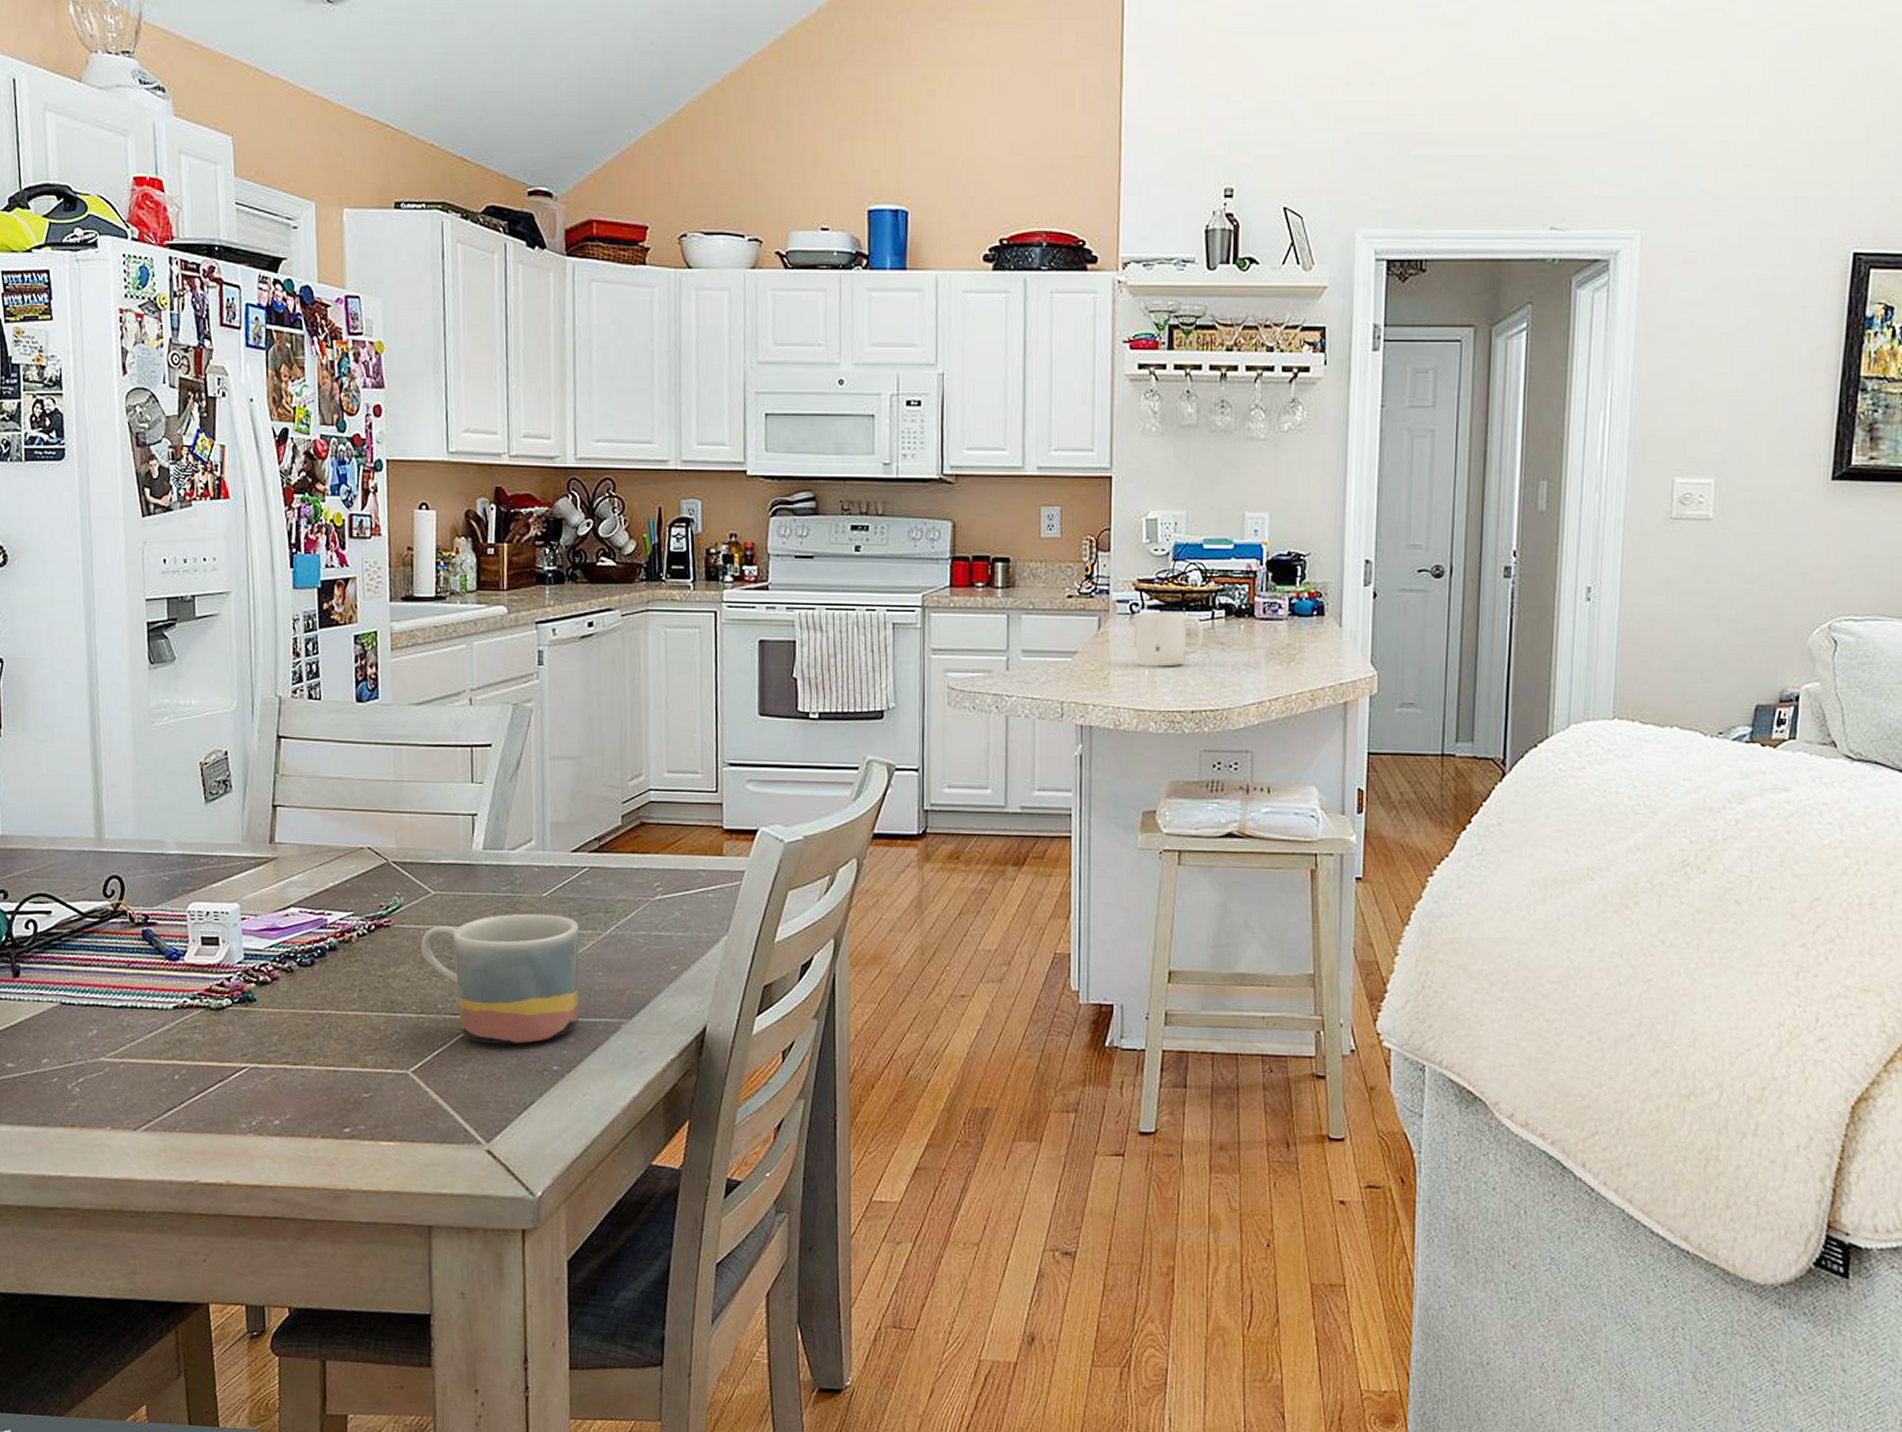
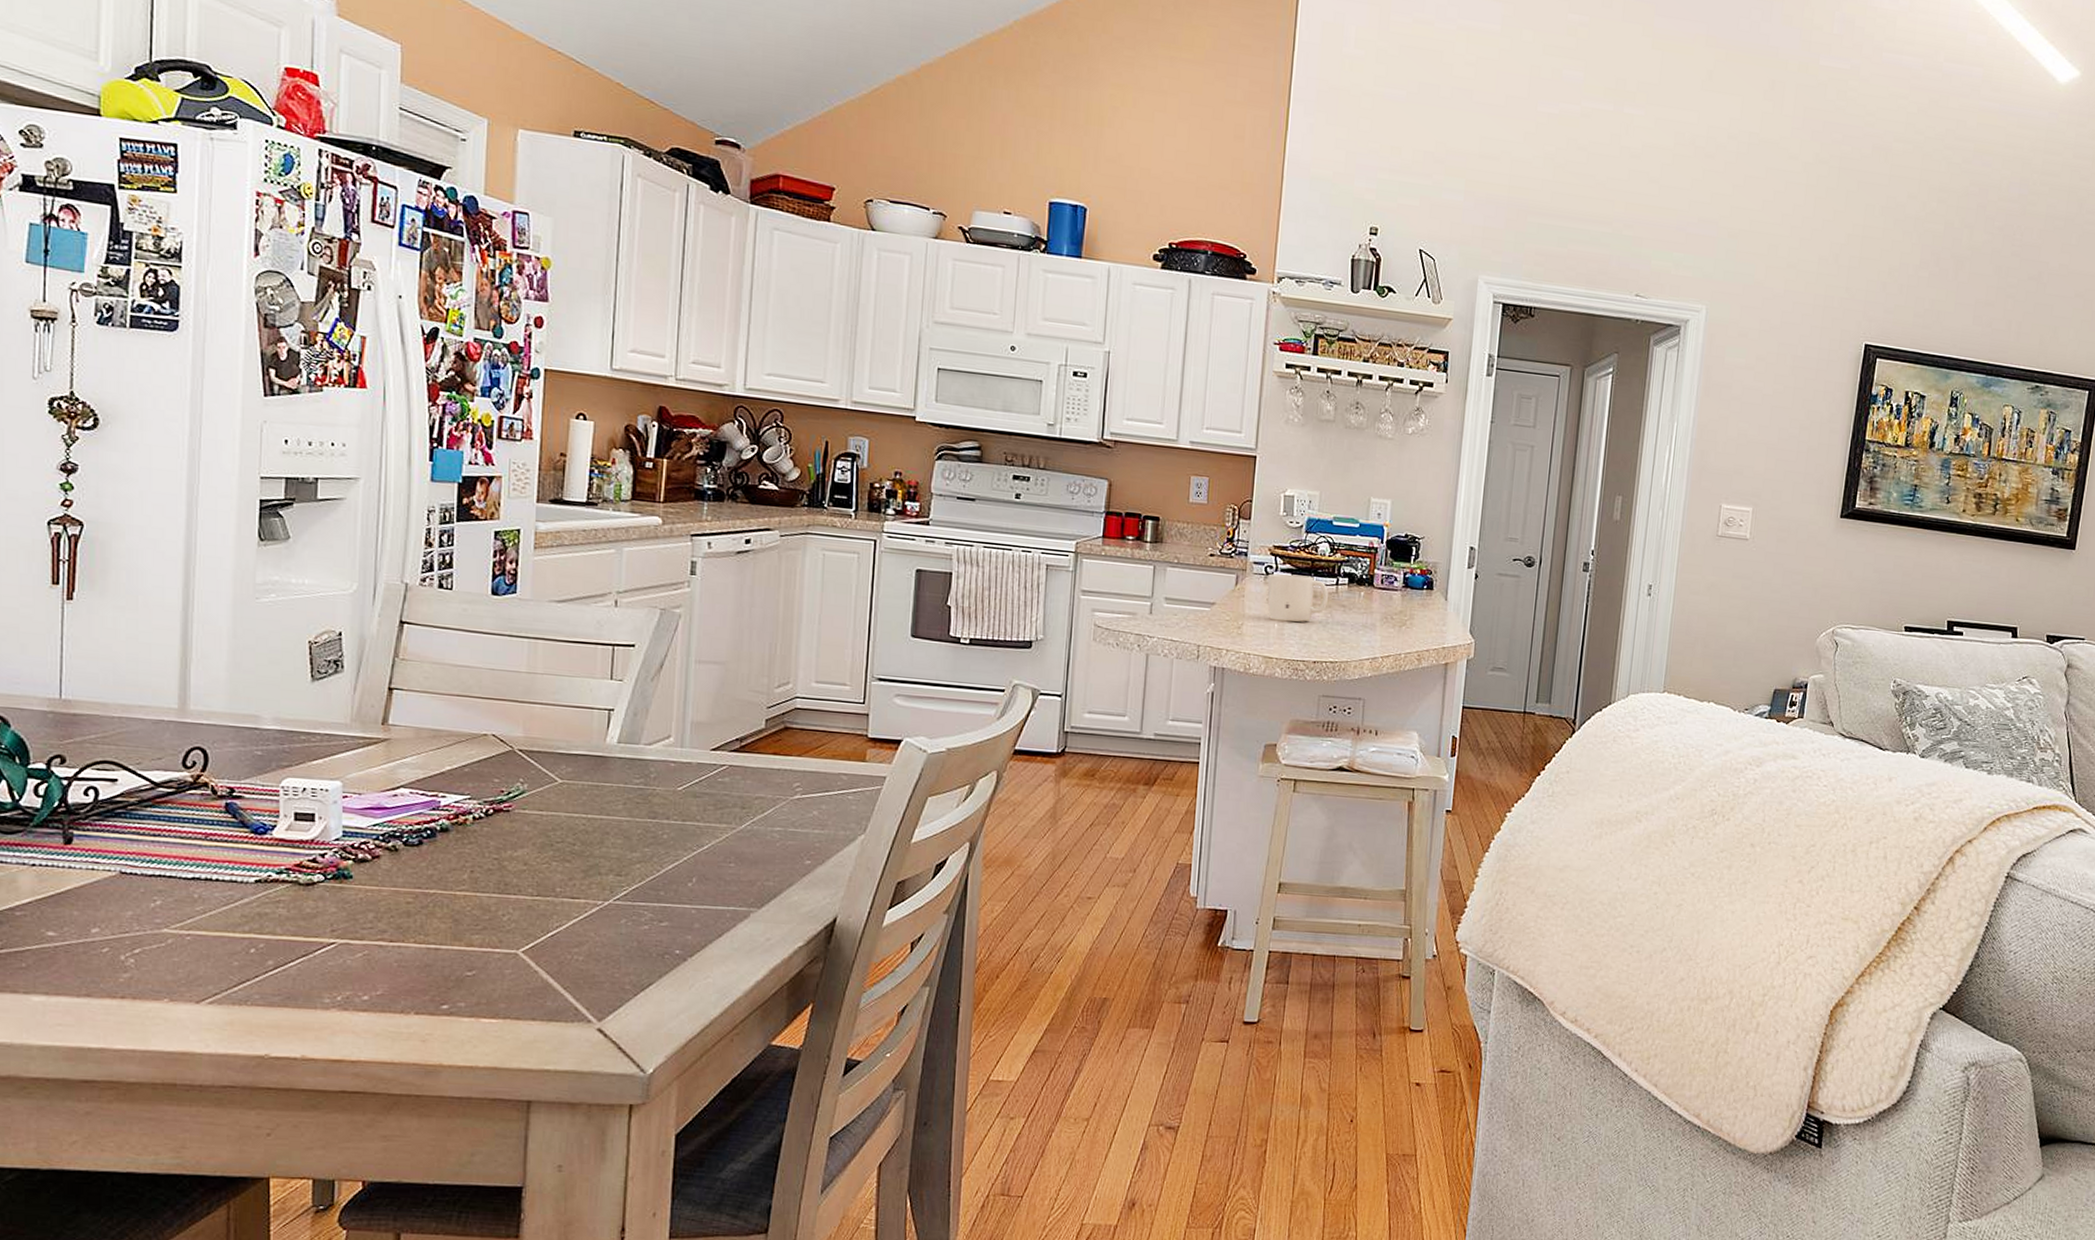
mug: present [421,913,580,1045] -> none [542,805,713,928]

